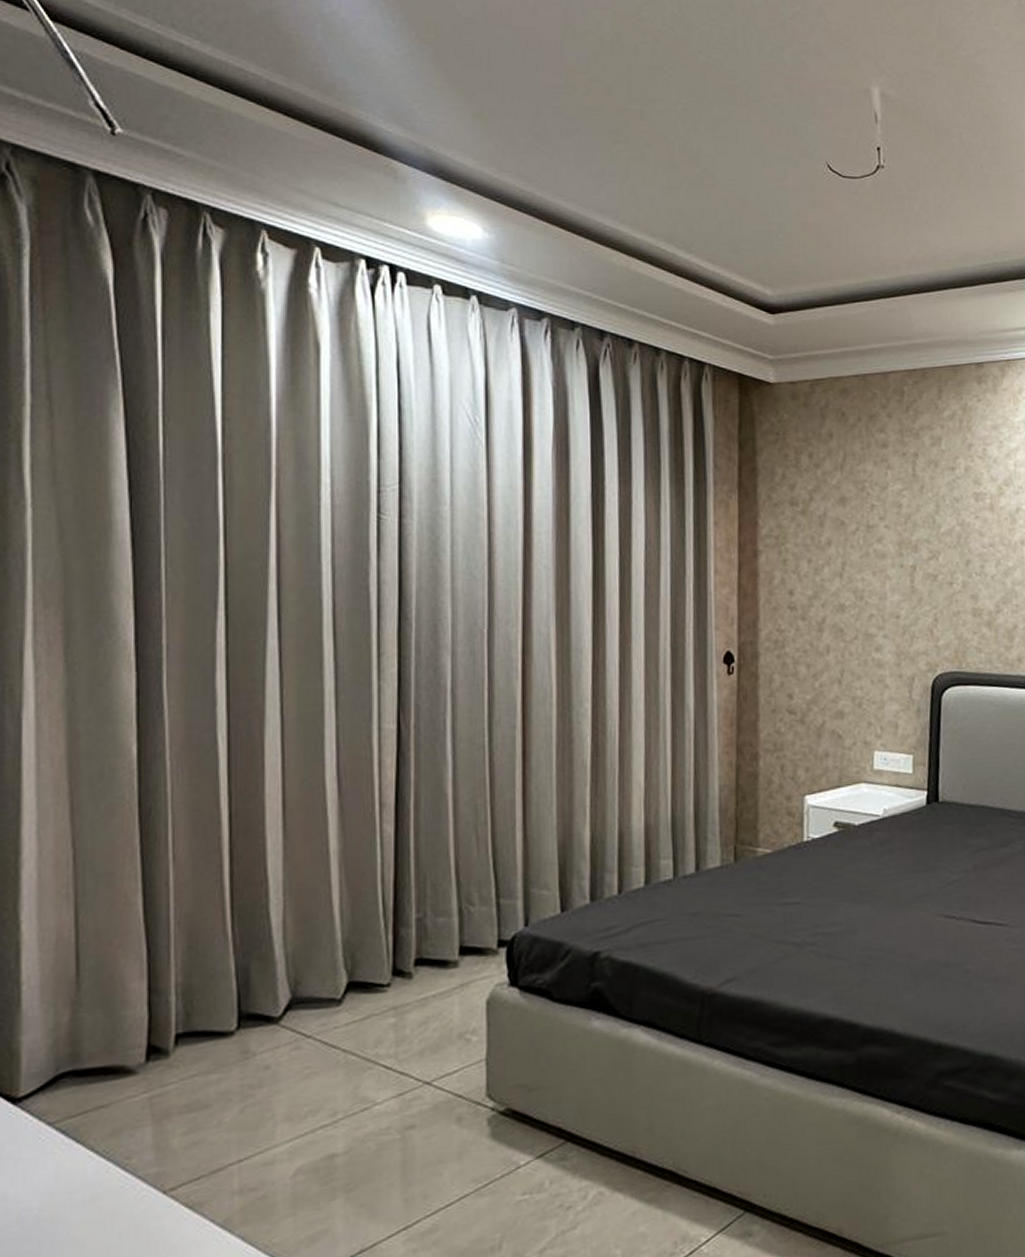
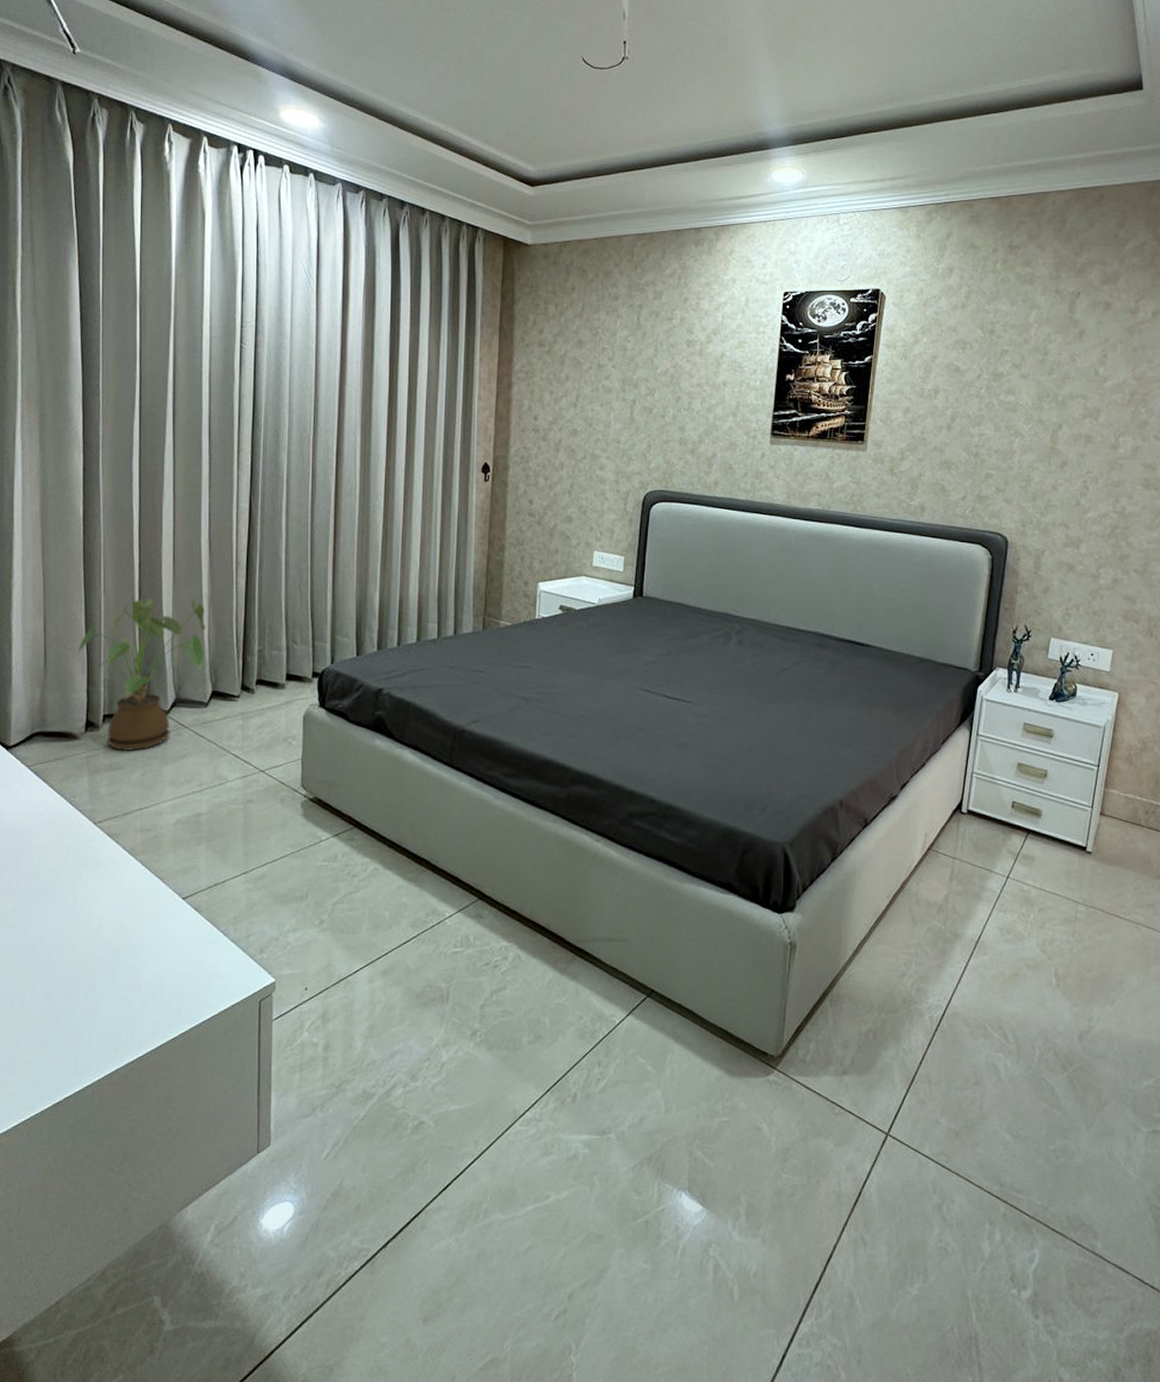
house plant: none [129,858,335,1082] -> present [76,599,205,752]

